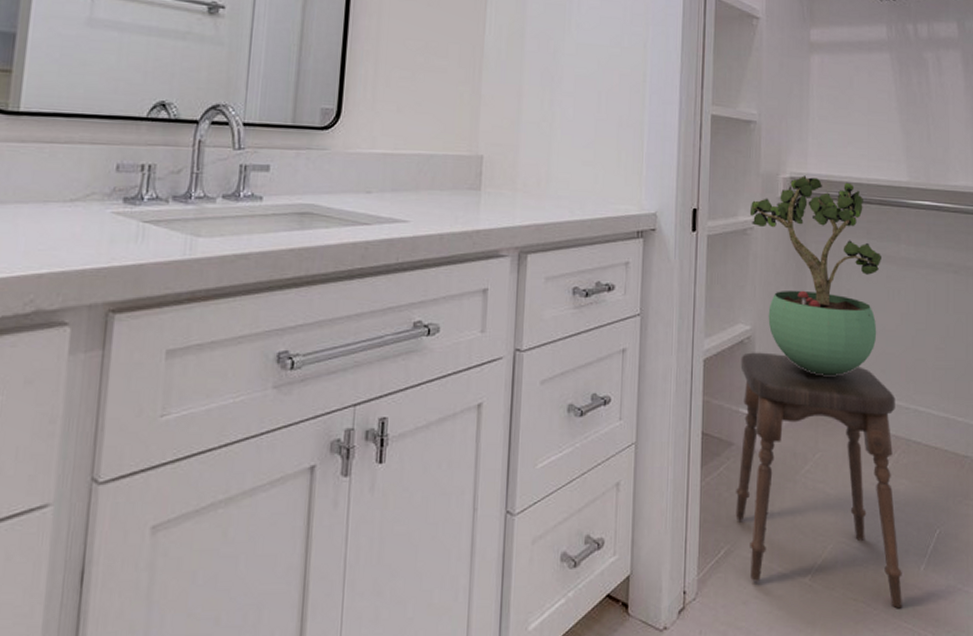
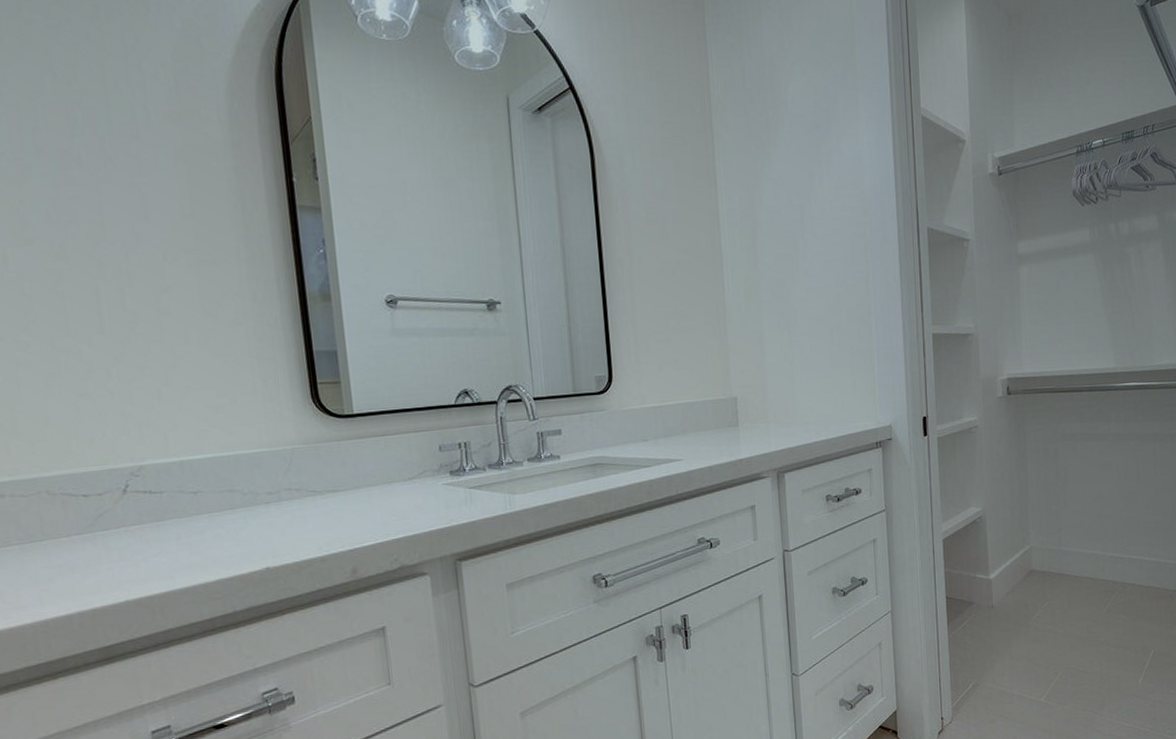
stool: present [735,352,902,609] -> none [974,527,1124,714]
potted plant: present [749,175,881,375] -> none [973,375,1094,540]

